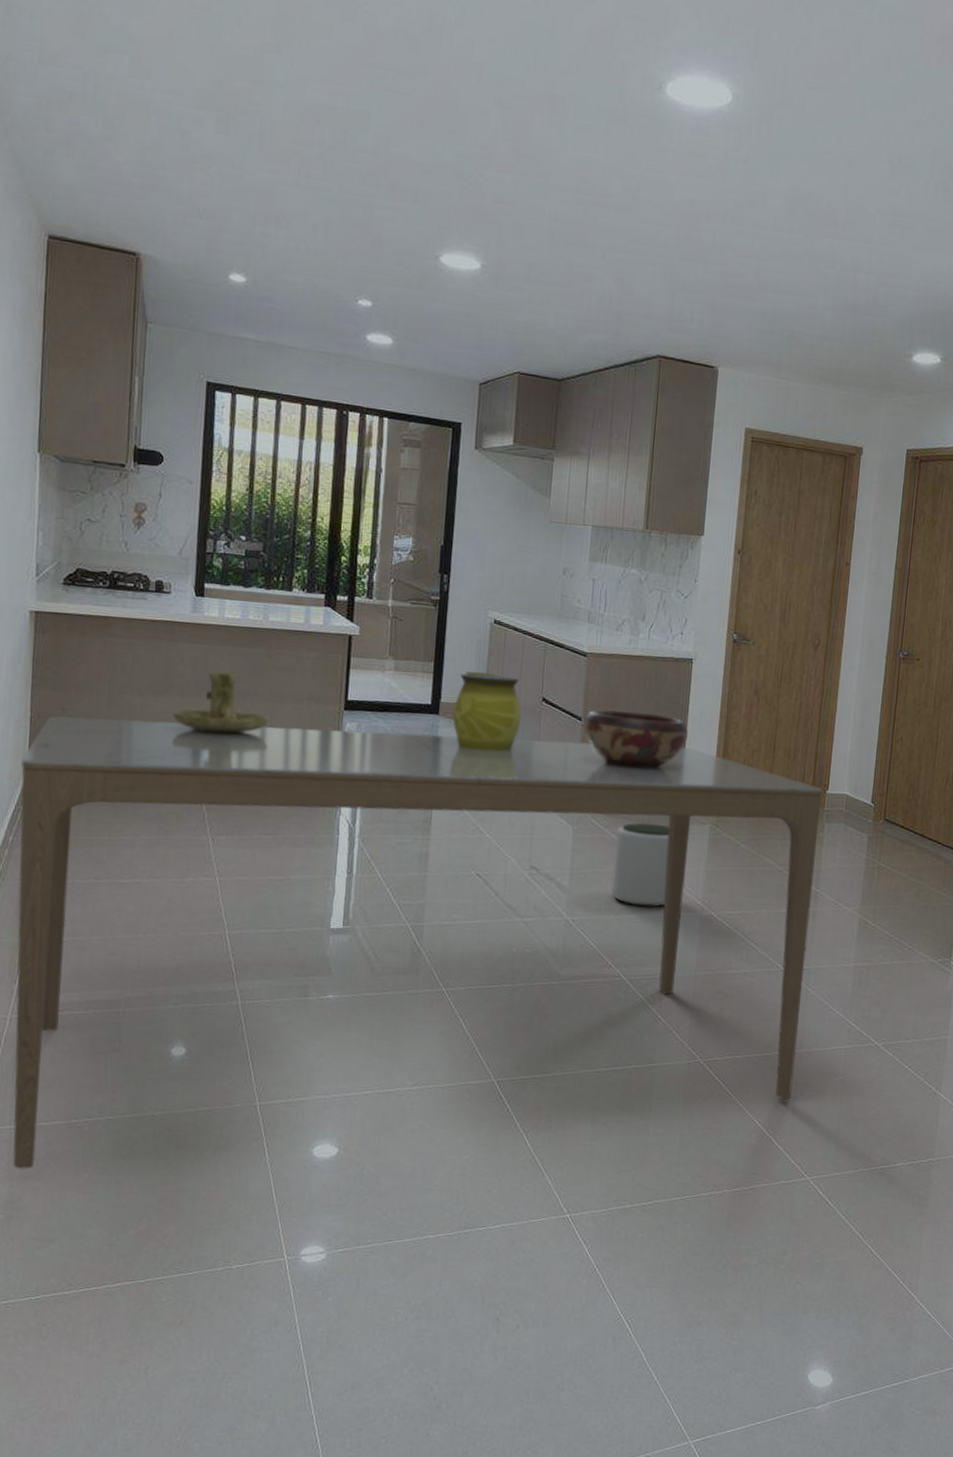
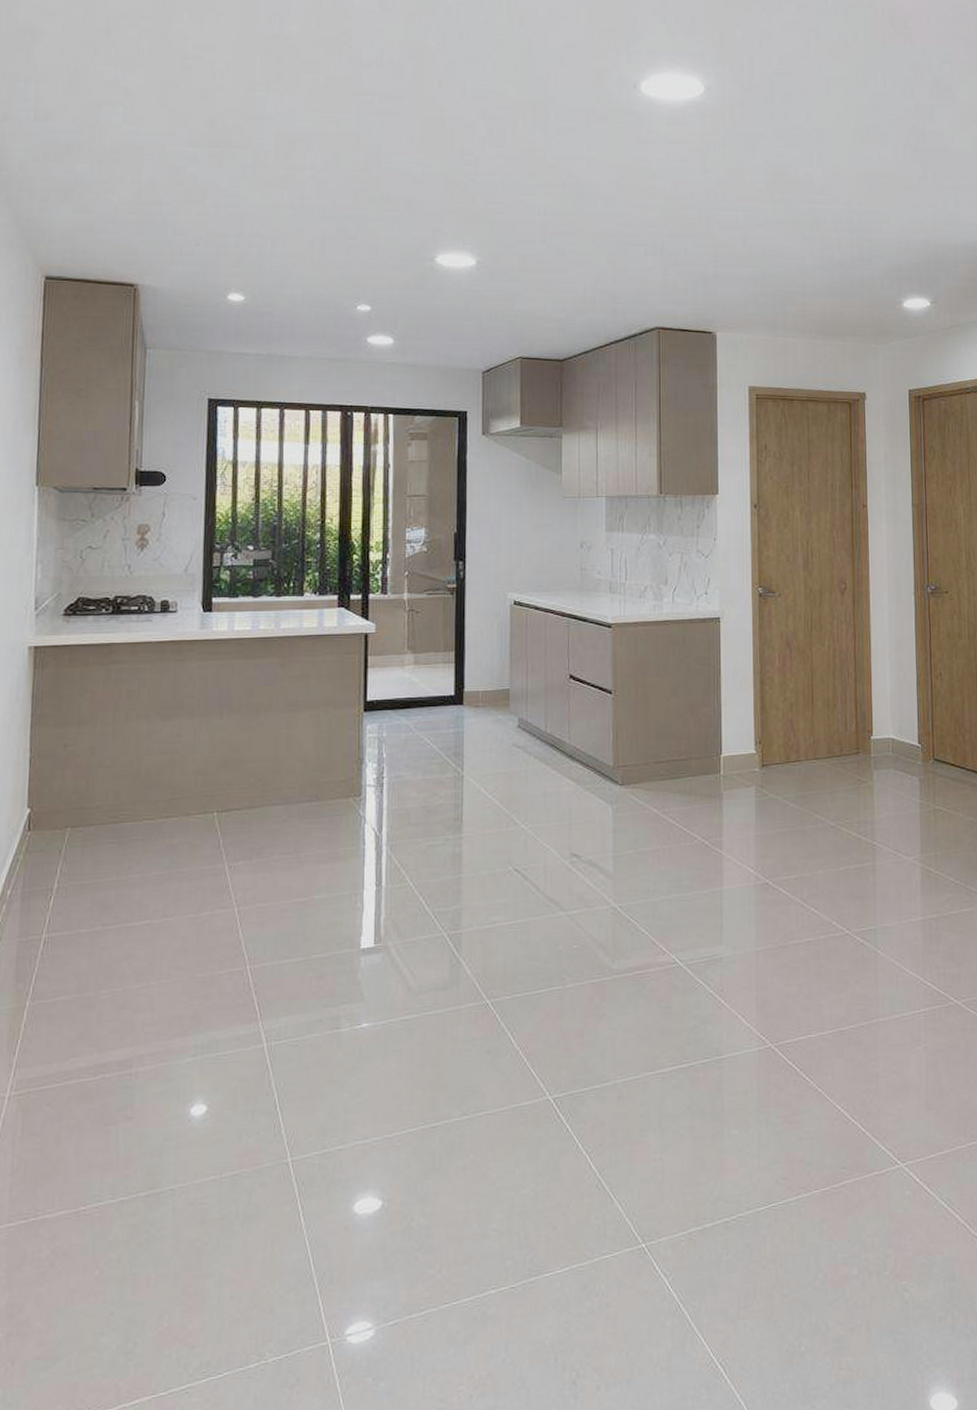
dining table: present [13,716,823,1170] -> none [12,708,874,1276]
candle holder: present [172,671,269,734] -> none [182,686,285,752]
decorative vase: present [452,671,522,752] -> none [477,655,550,737]
decorative bowl: present [584,709,689,768] -> none [614,678,724,737]
plant pot: present [611,823,670,907] -> none [659,792,716,882]

